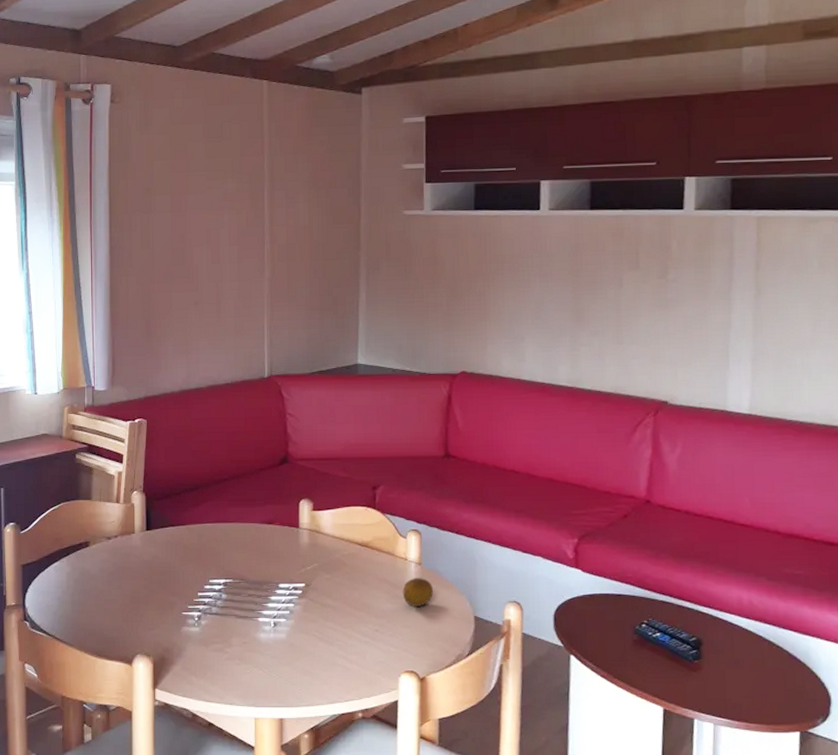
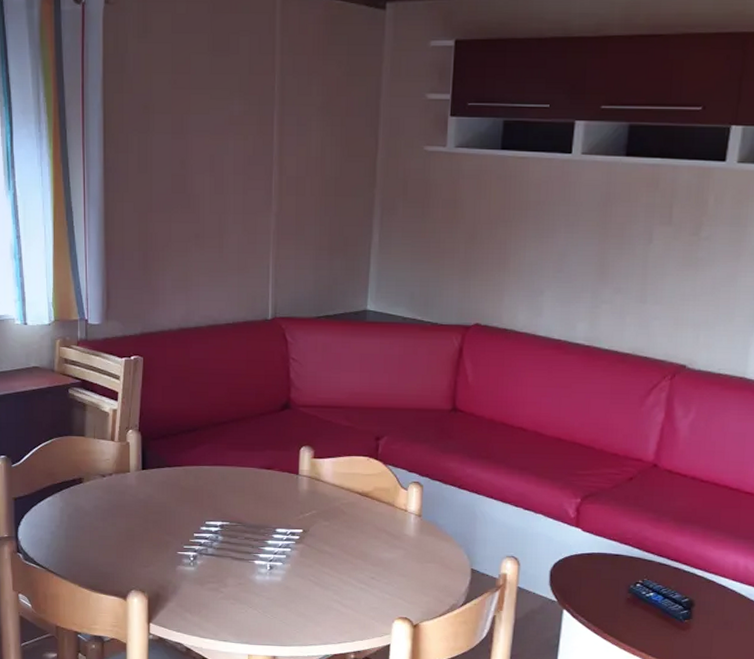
fruit: present [402,577,434,607] -> none [400,528,432,557]

